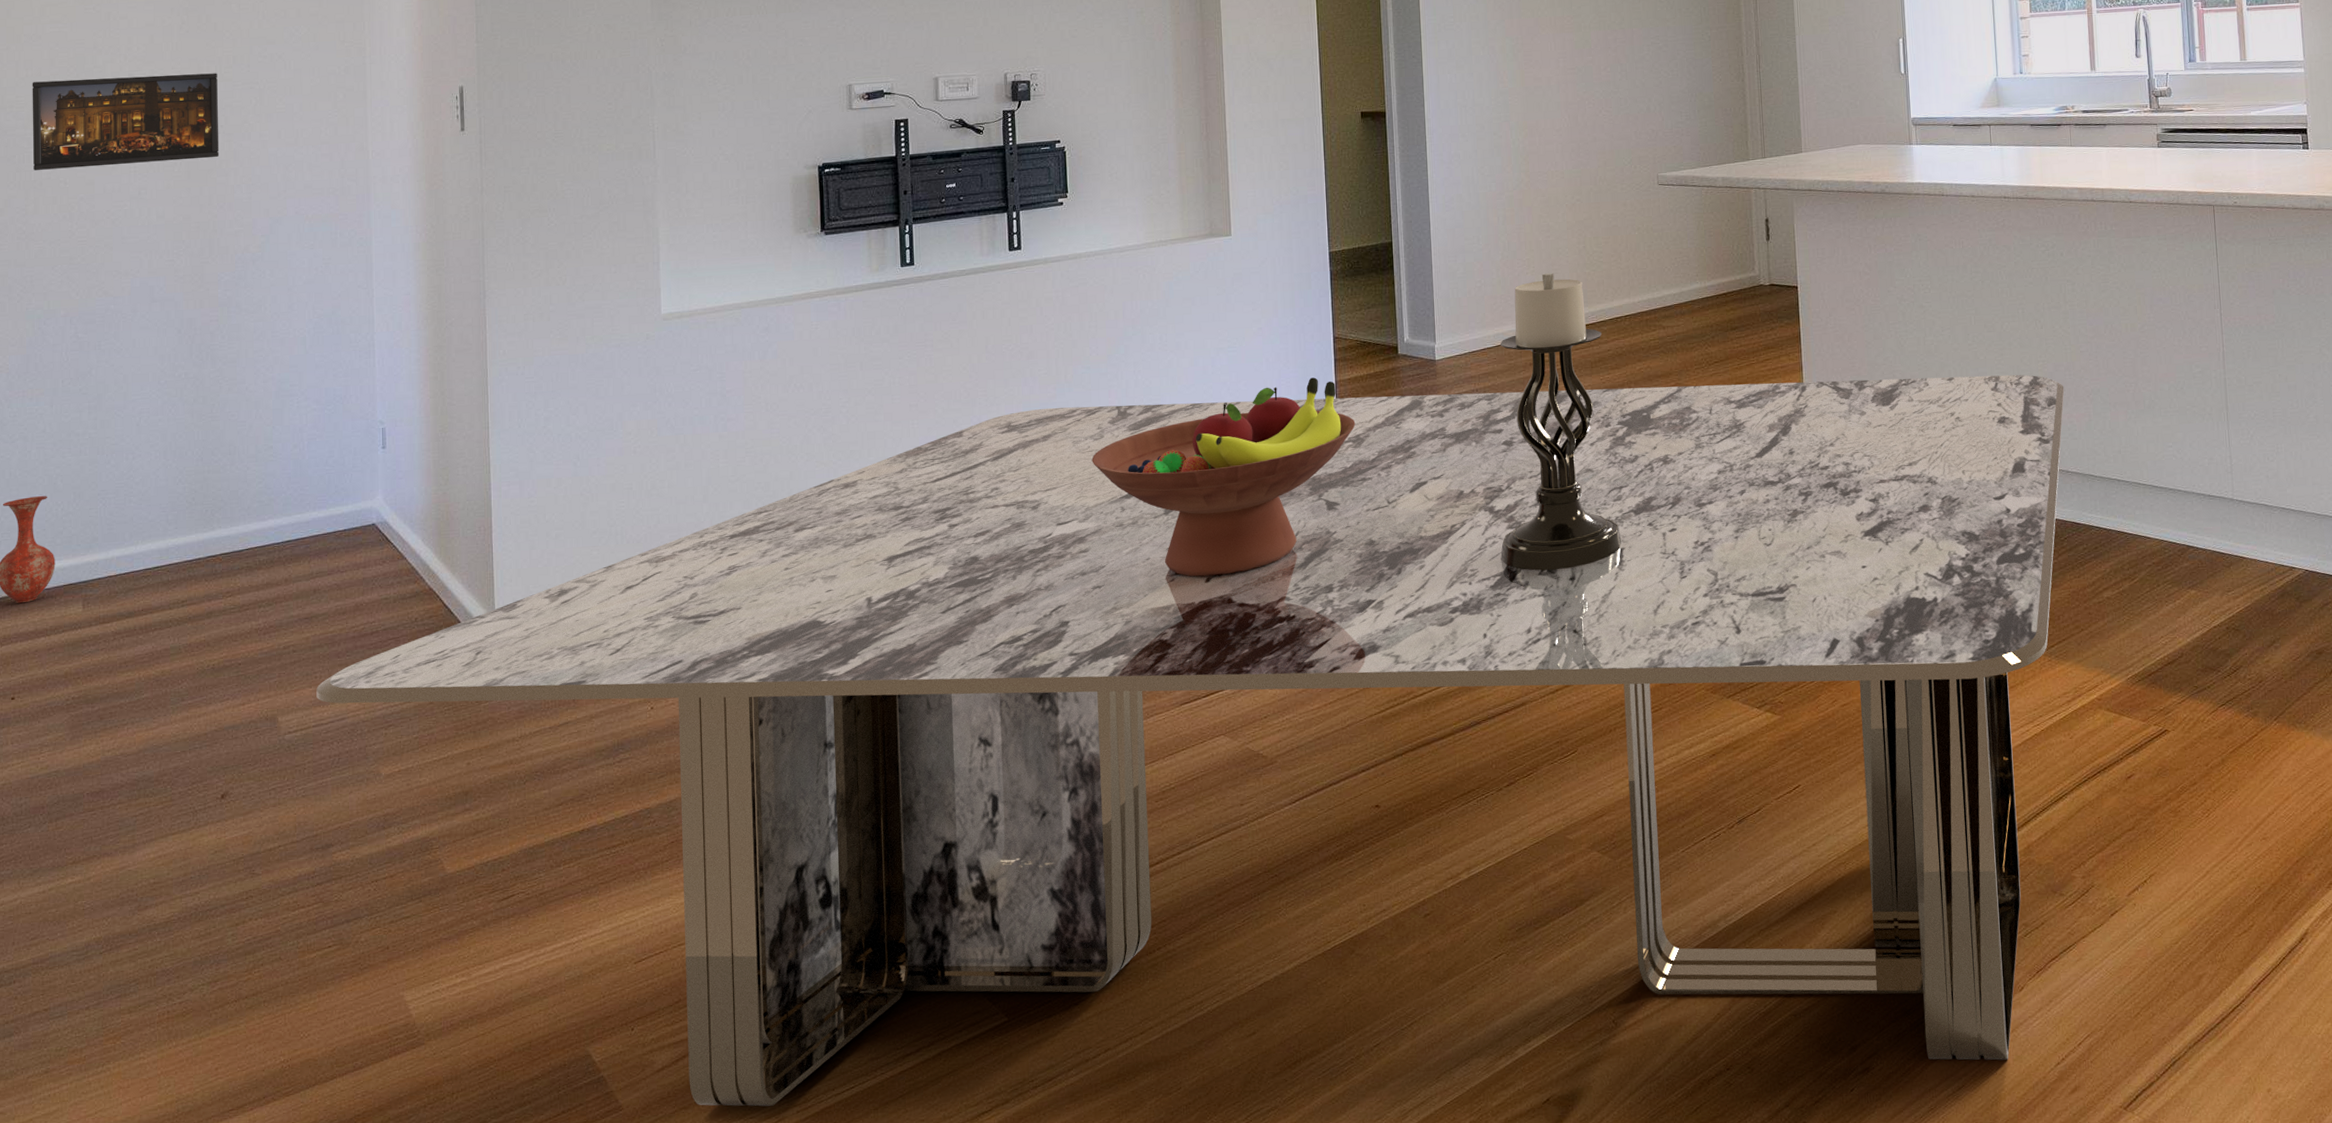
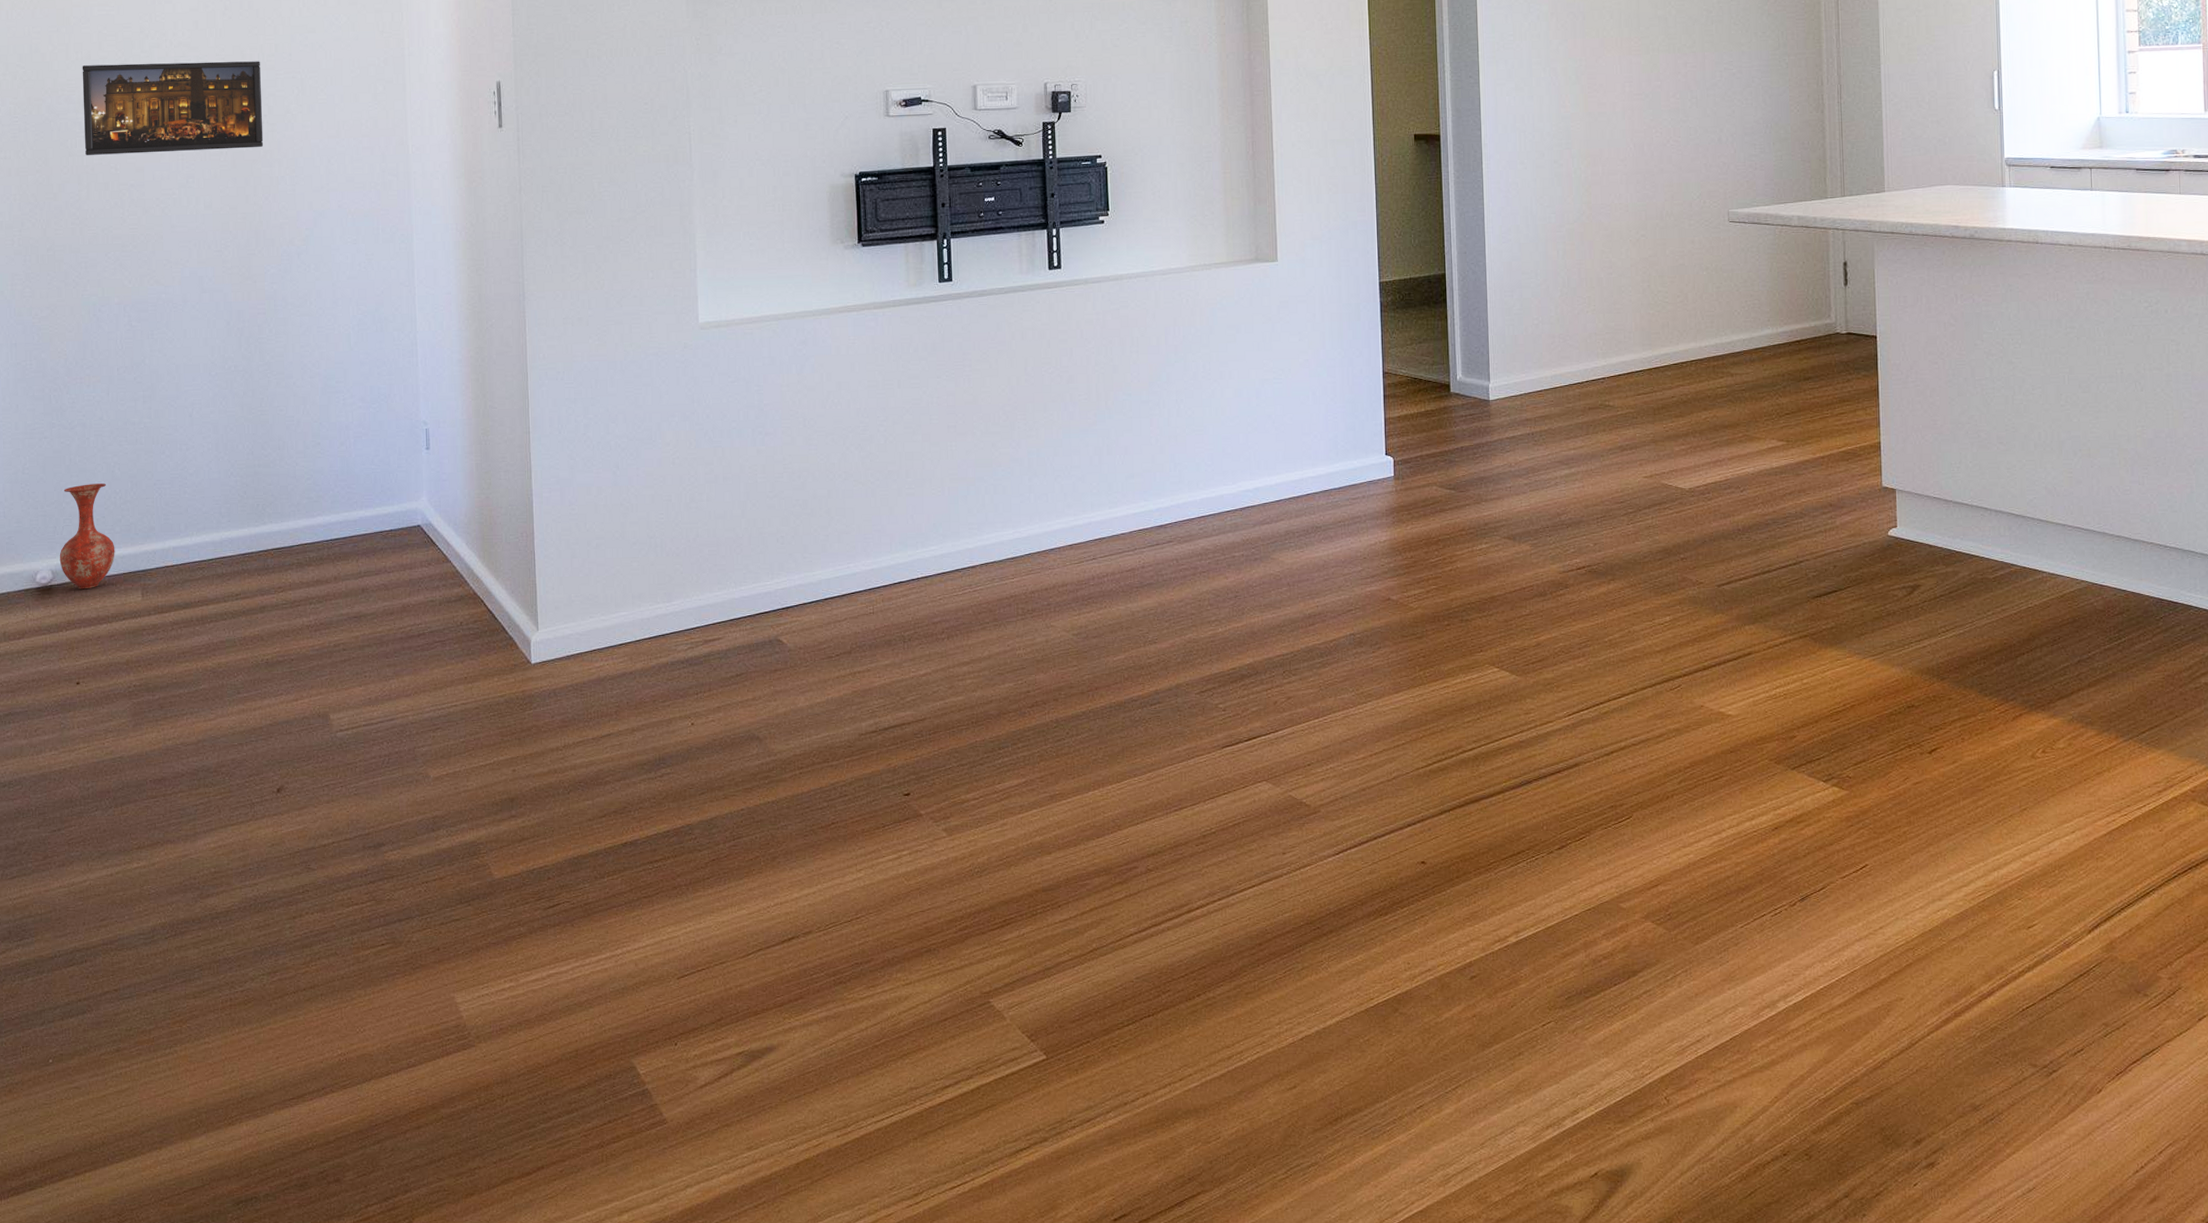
dining table: present [316,374,2065,1107] -> none [366,434,2165,1164]
fruit bowl: present [1091,377,1356,576] -> none [1132,414,1405,616]
candle holder: present [1500,273,1622,571] -> none [1555,312,1684,627]

